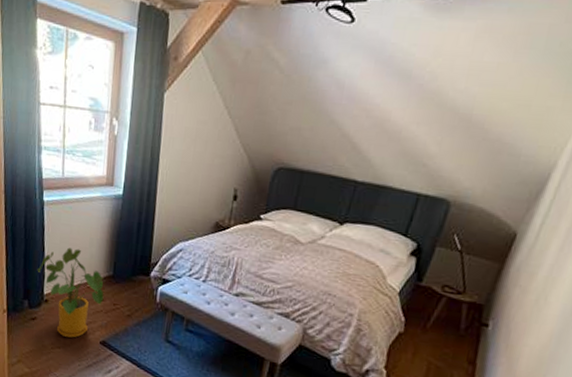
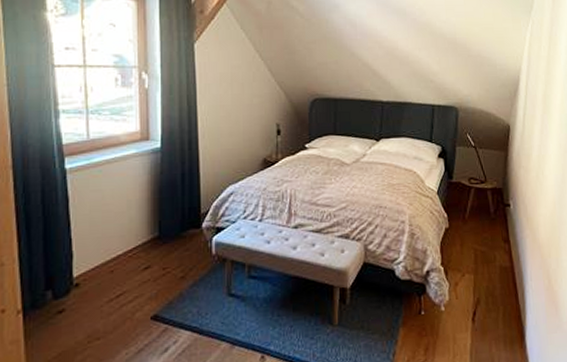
house plant: present [37,247,104,338] -> none [62,215,150,323]

